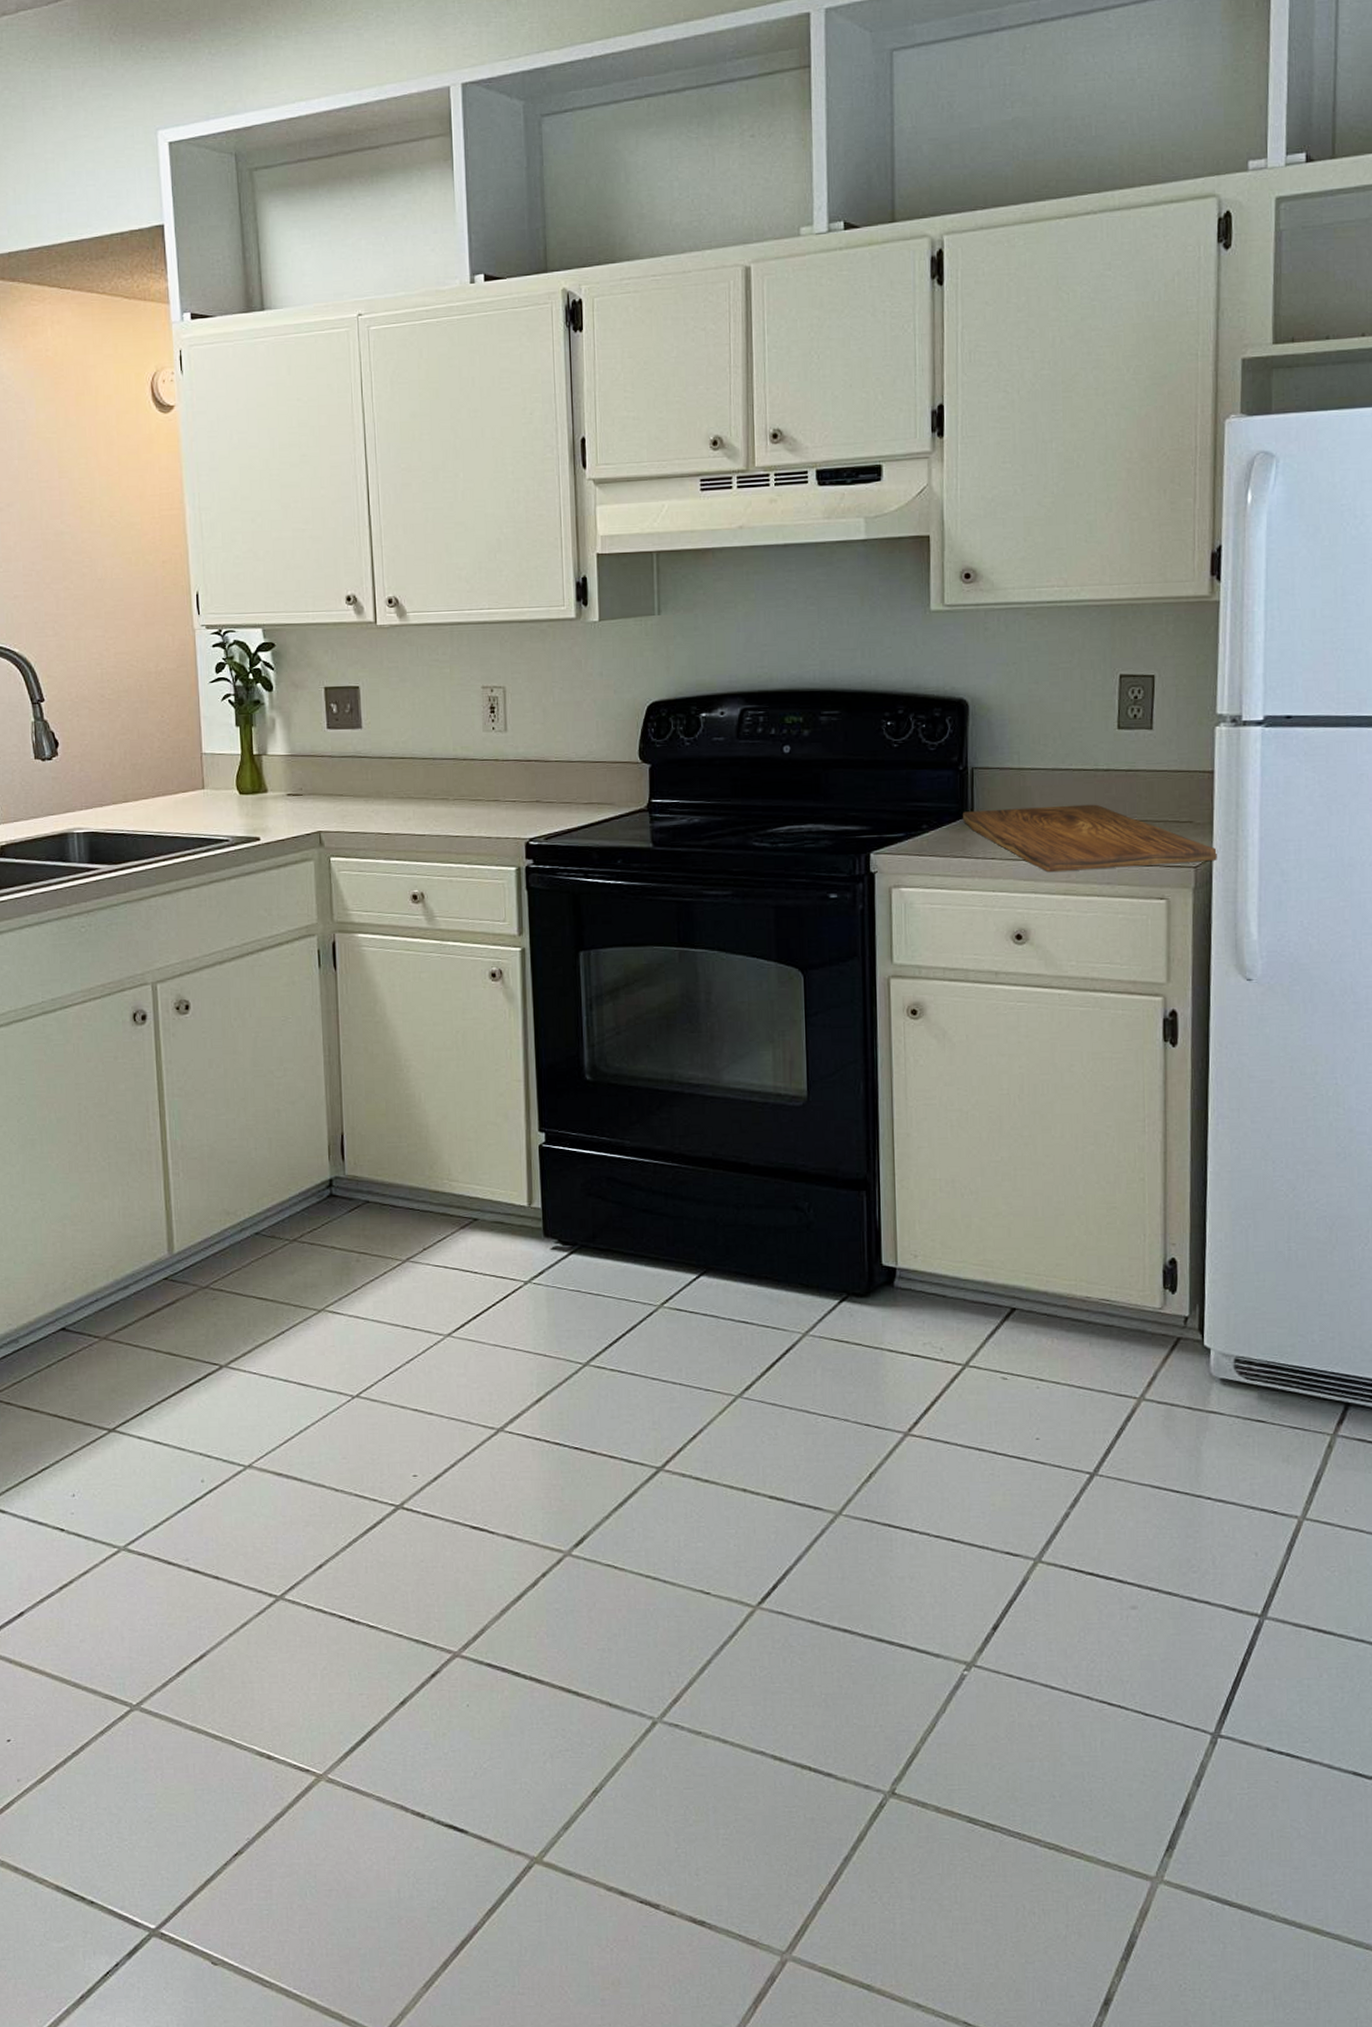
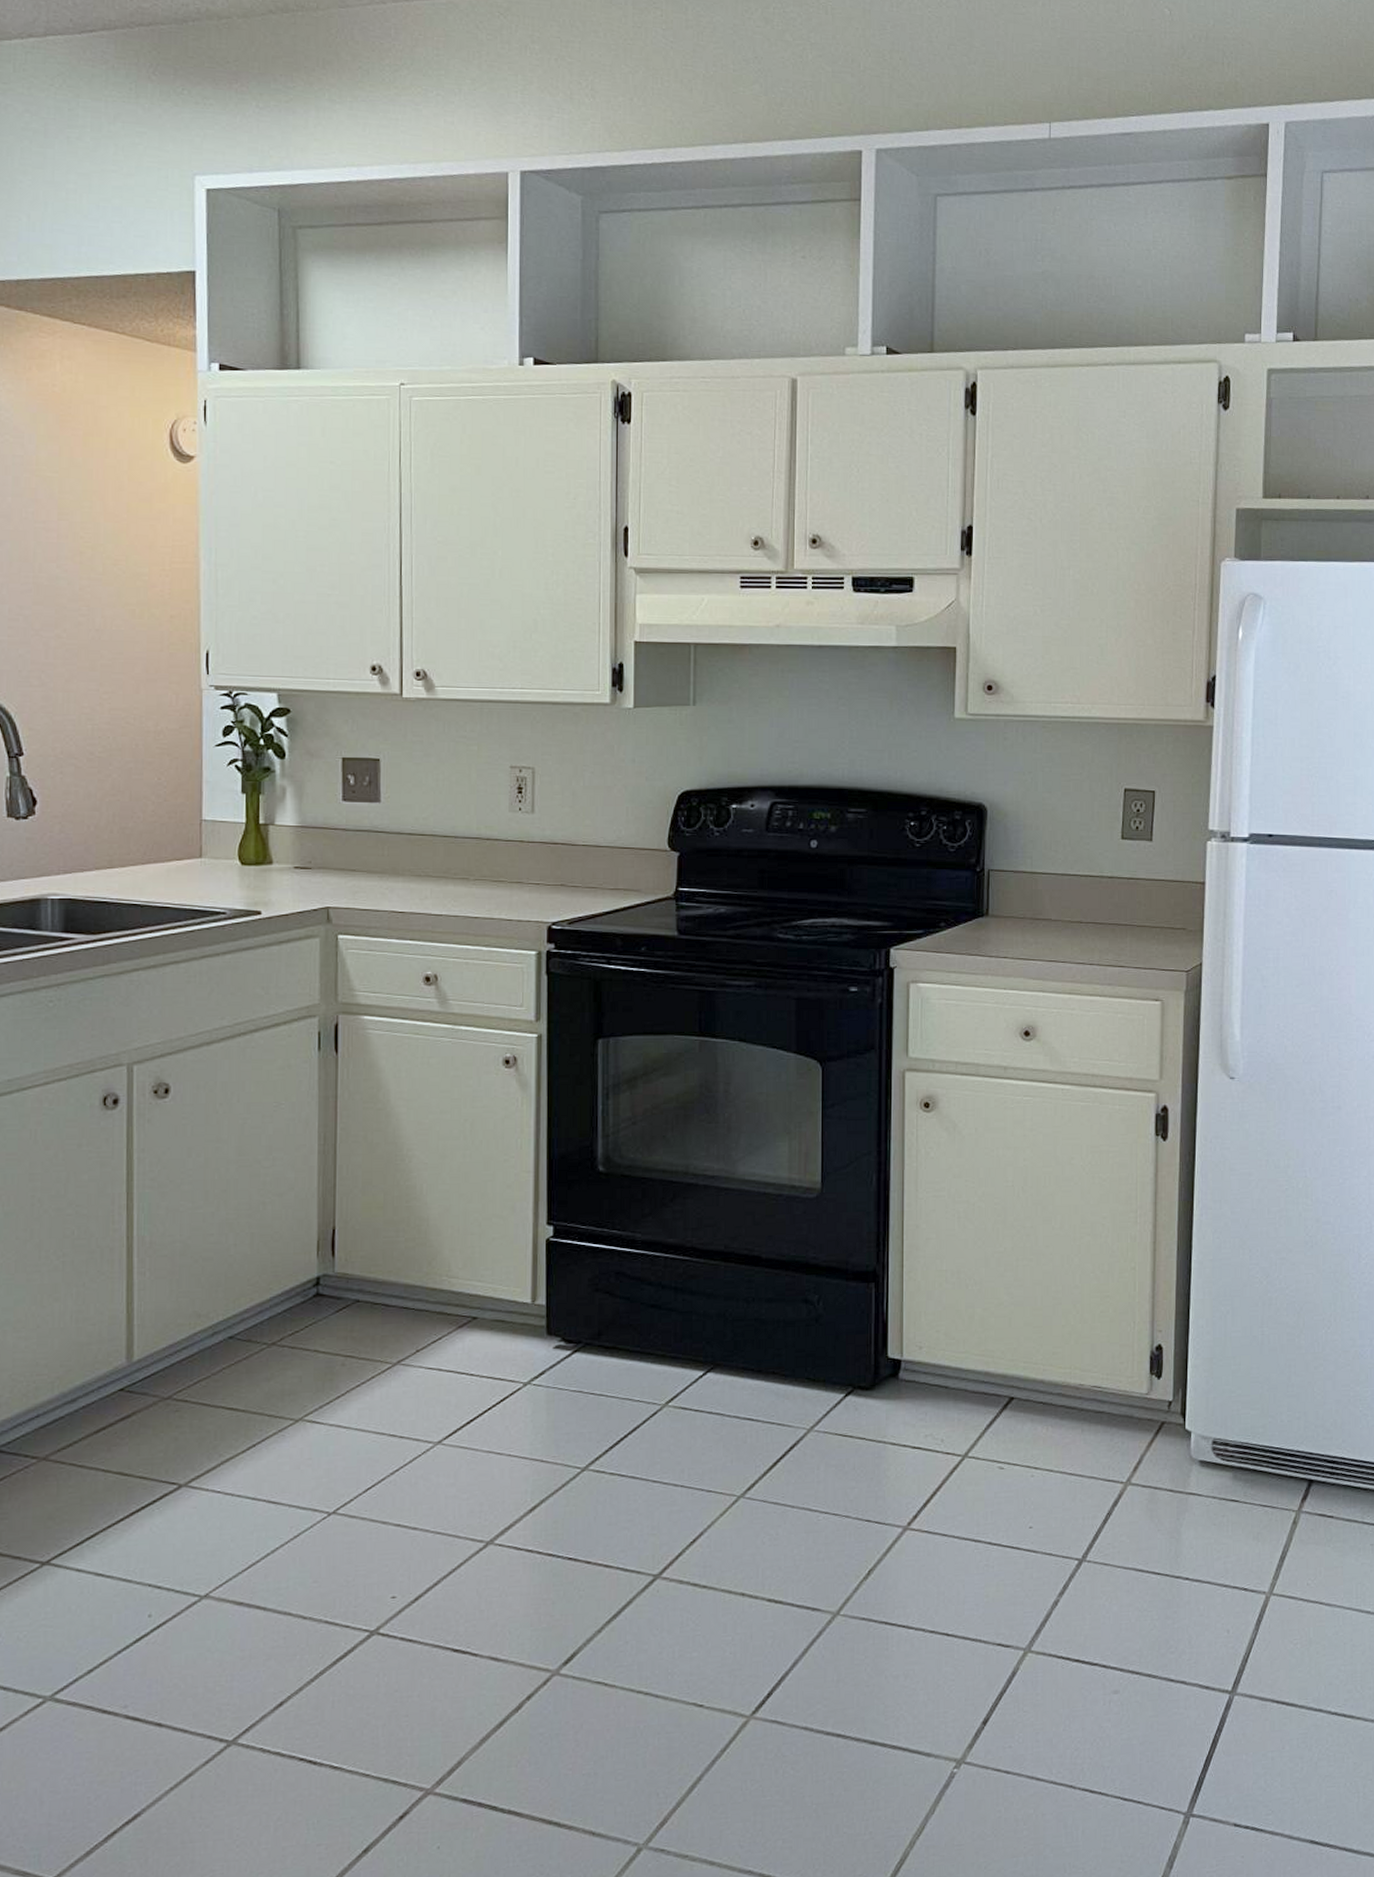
cutting board: present [963,804,1218,873] -> none [979,909,1207,973]

